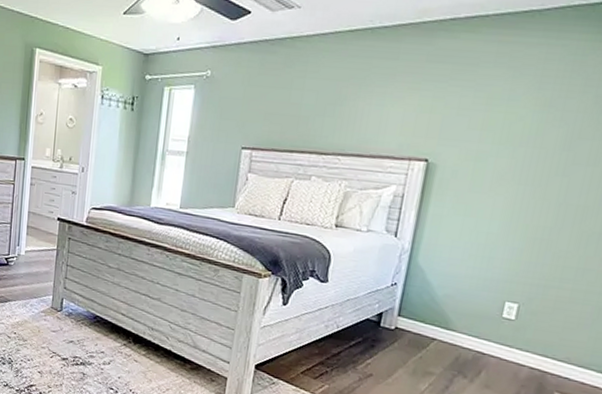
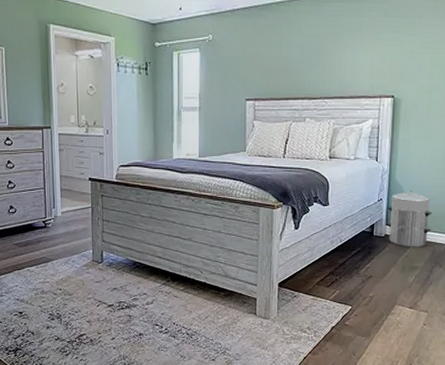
waste bin: none [399,278,462,350] -> present [387,190,433,247]

